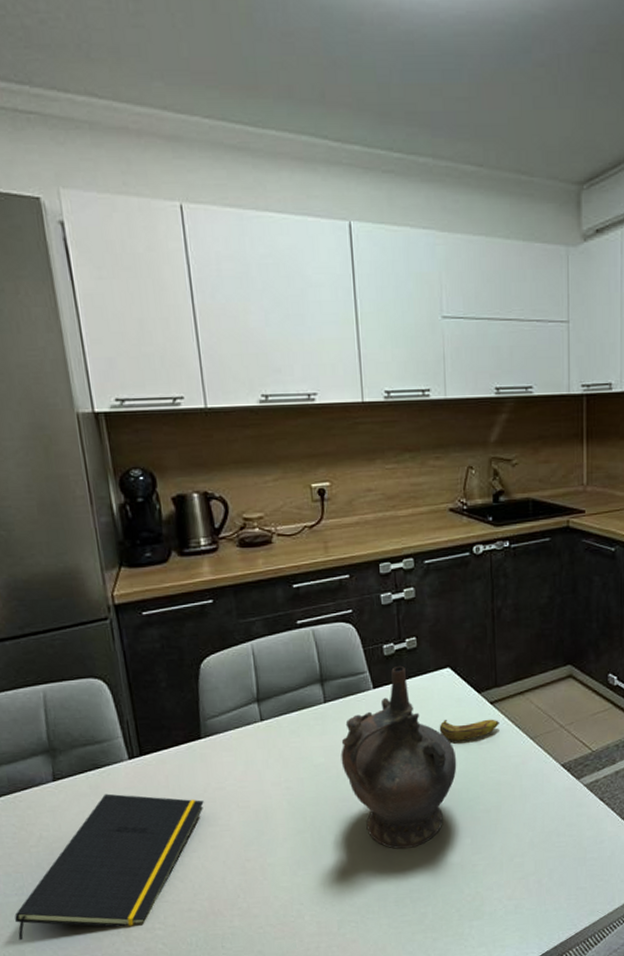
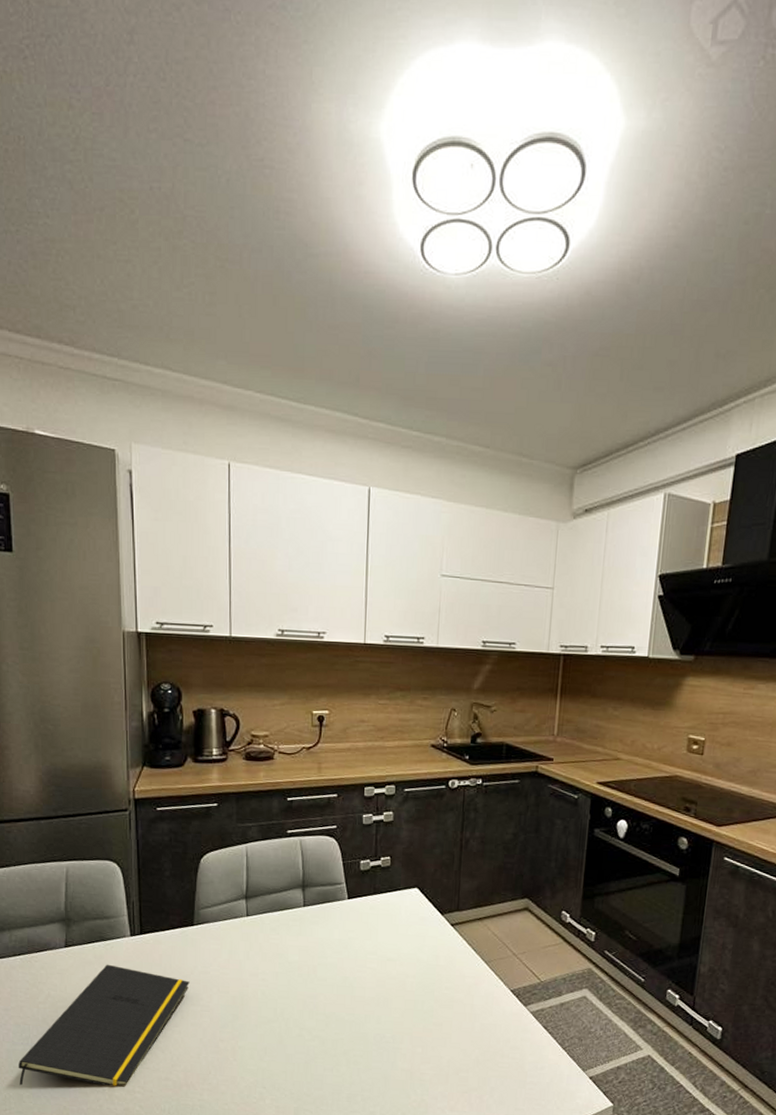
ceremonial vessel: present [340,665,457,849] -> none [313,880,416,1050]
banana: present [439,719,499,741] -> none [402,935,458,957]

